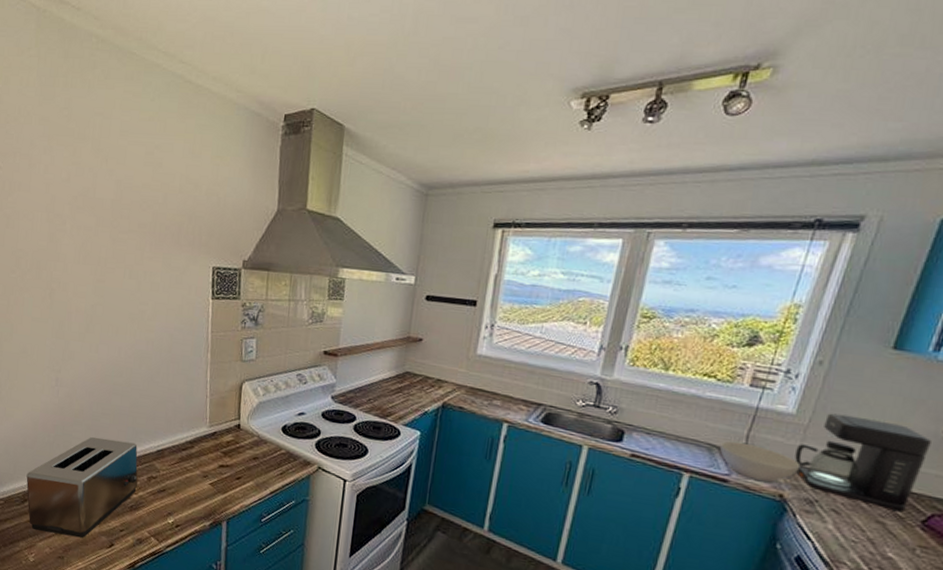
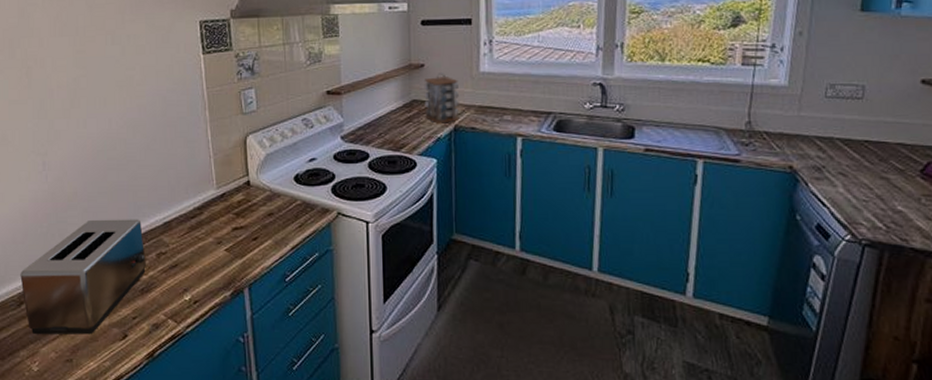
spice rack: none [415,349,454,399] -> present [424,73,460,124]
bowl: present [719,440,801,483] -> none [725,120,803,156]
coffee maker: present [794,413,932,513] -> none [795,79,913,165]

